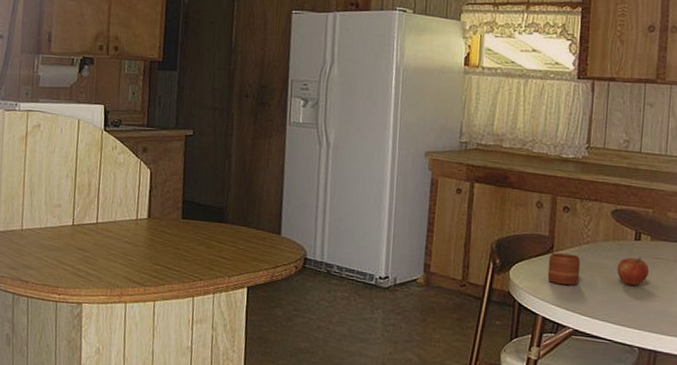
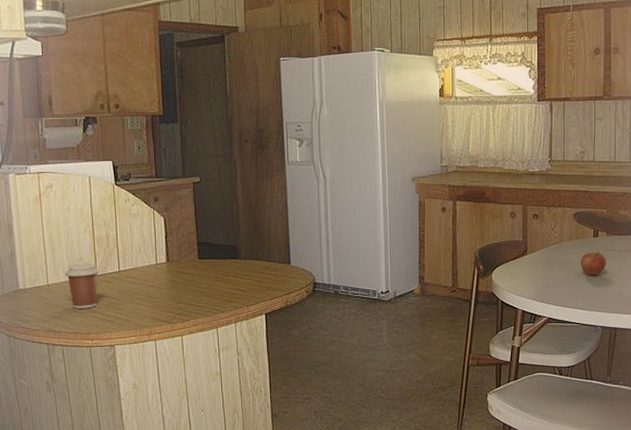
coffee cup: none [40,210,76,260] -> present [64,263,99,309]
mug: present [547,252,581,286] -> none [523,254,550,282]

